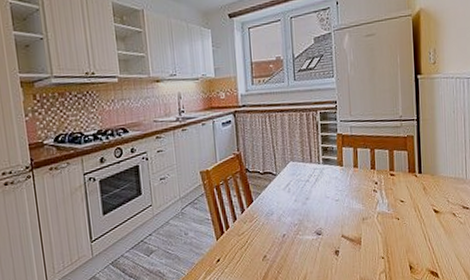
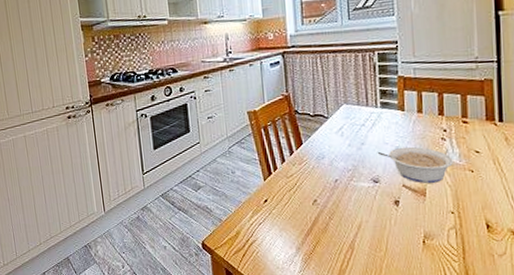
legume: none [320,199,383,233] -> present [377,146,453,183]

